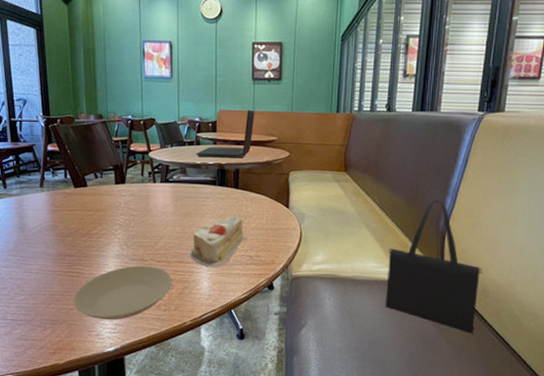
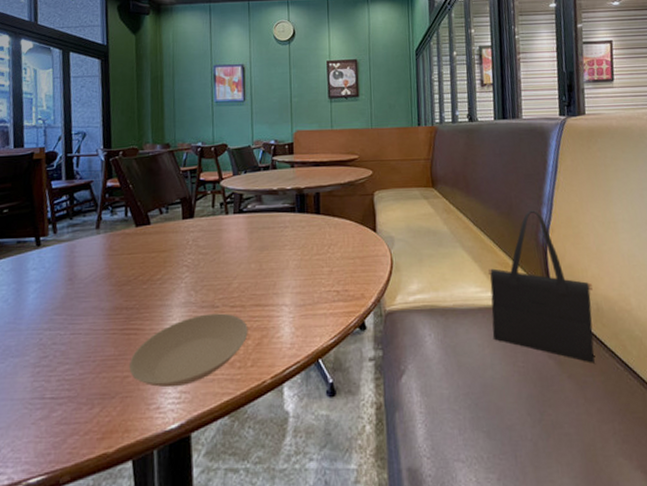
pastry: present [189,216,247,268] -> none [267,246,333,310]
laptop: present [196,110,255,158] -> none [272,128,334,183]

